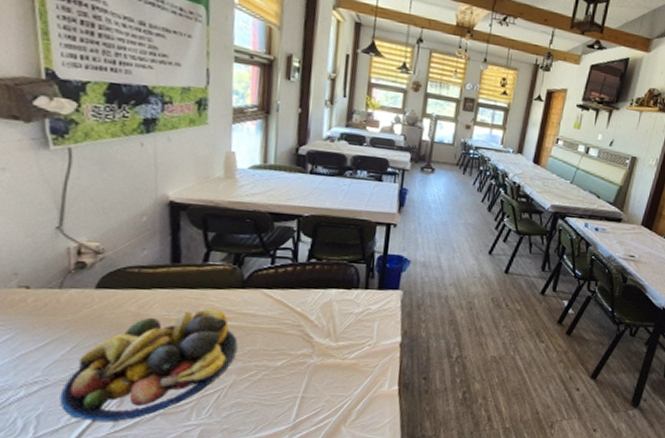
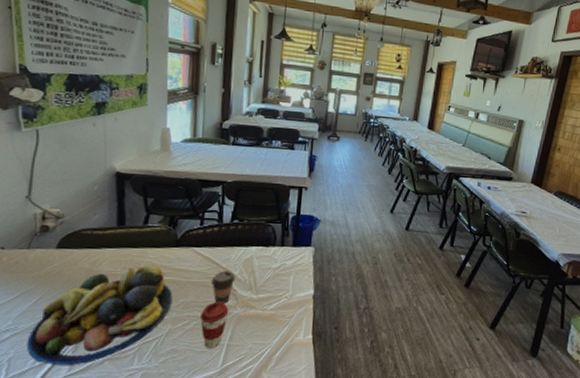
coffee cup: none [270,349,304,401] -> present [200,301,229,348]
coffee cup: none [282,315,313,353] -> present [210,270,236,304]

